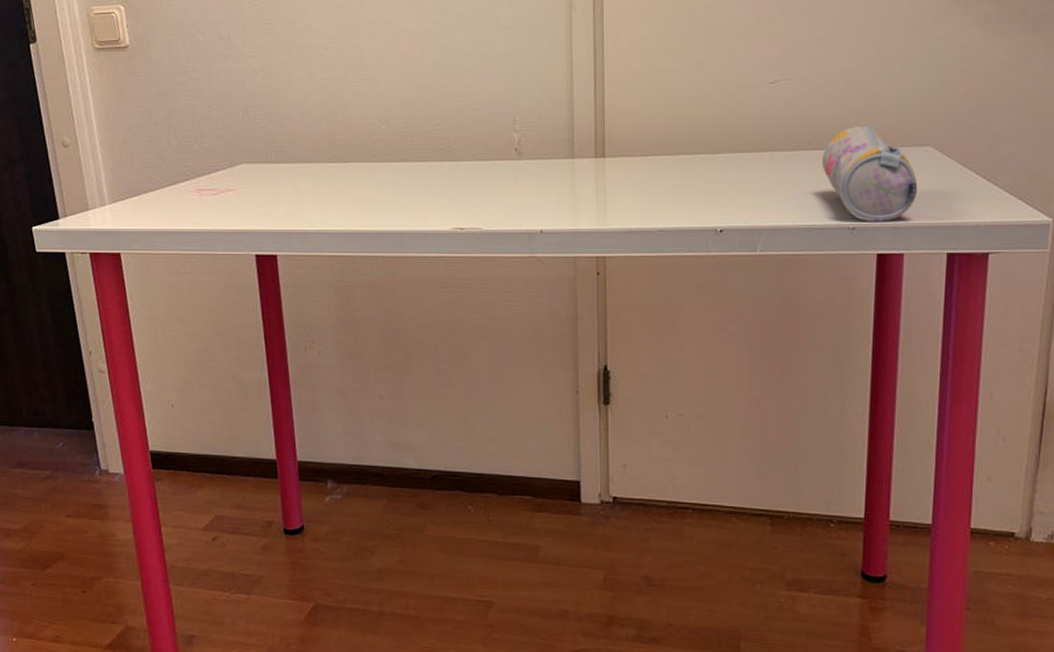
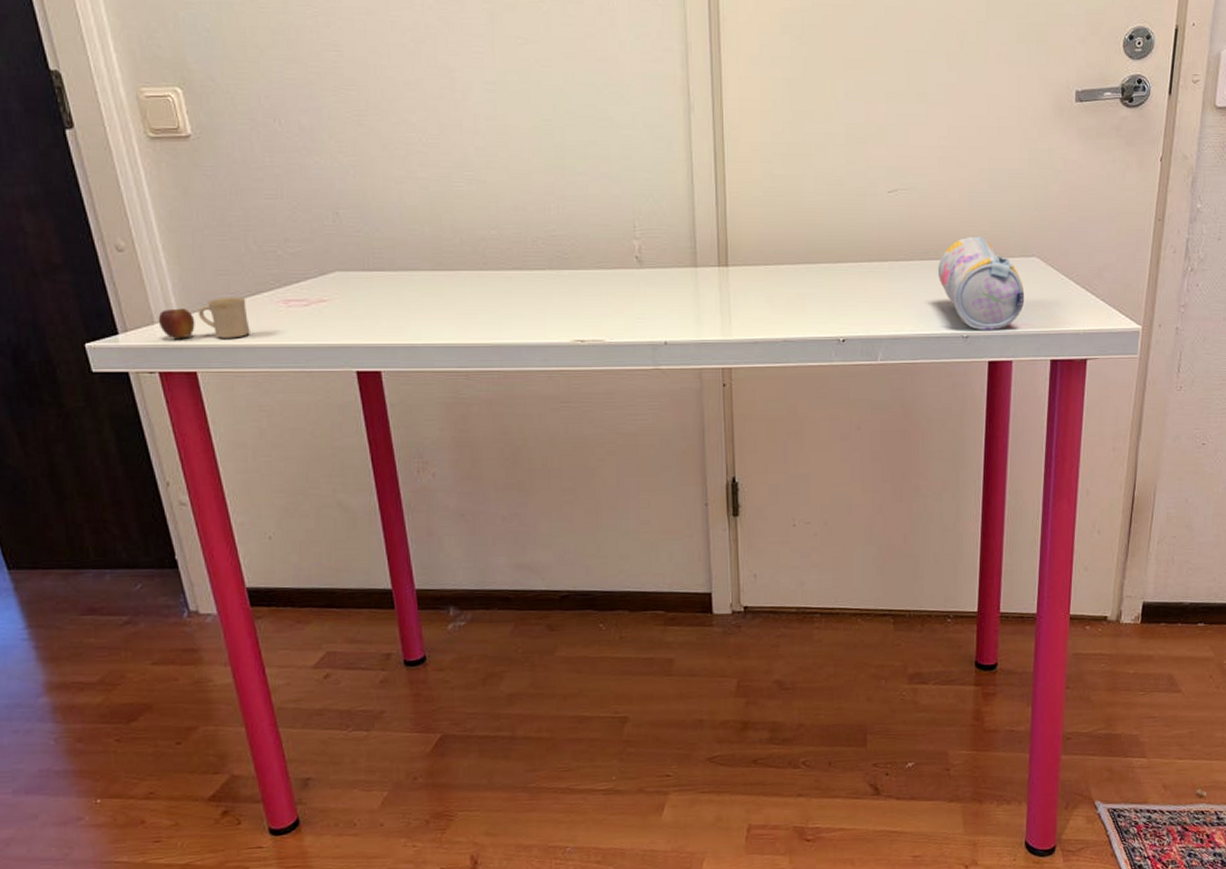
mug: none [92,186,167,224] -> present [158,297,250,339]

